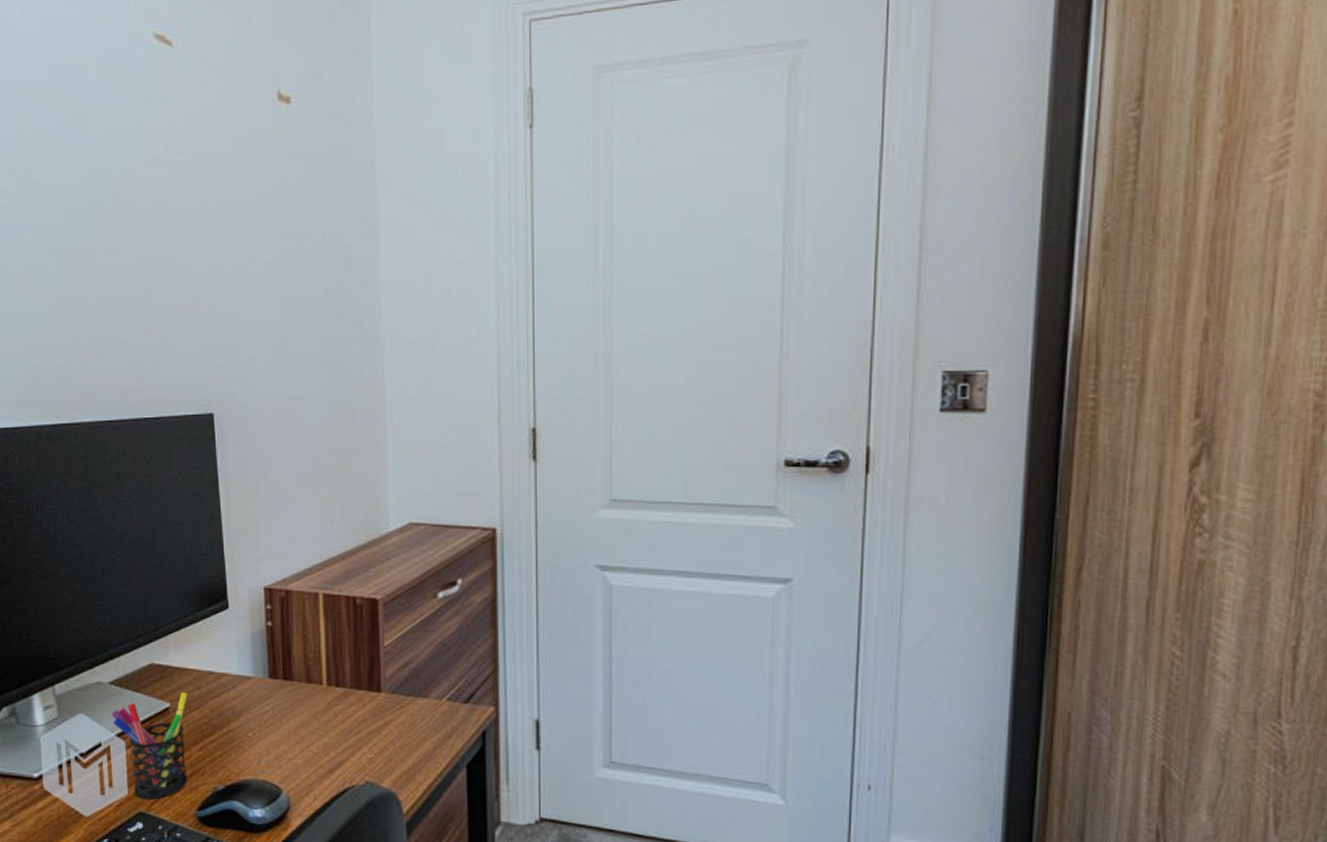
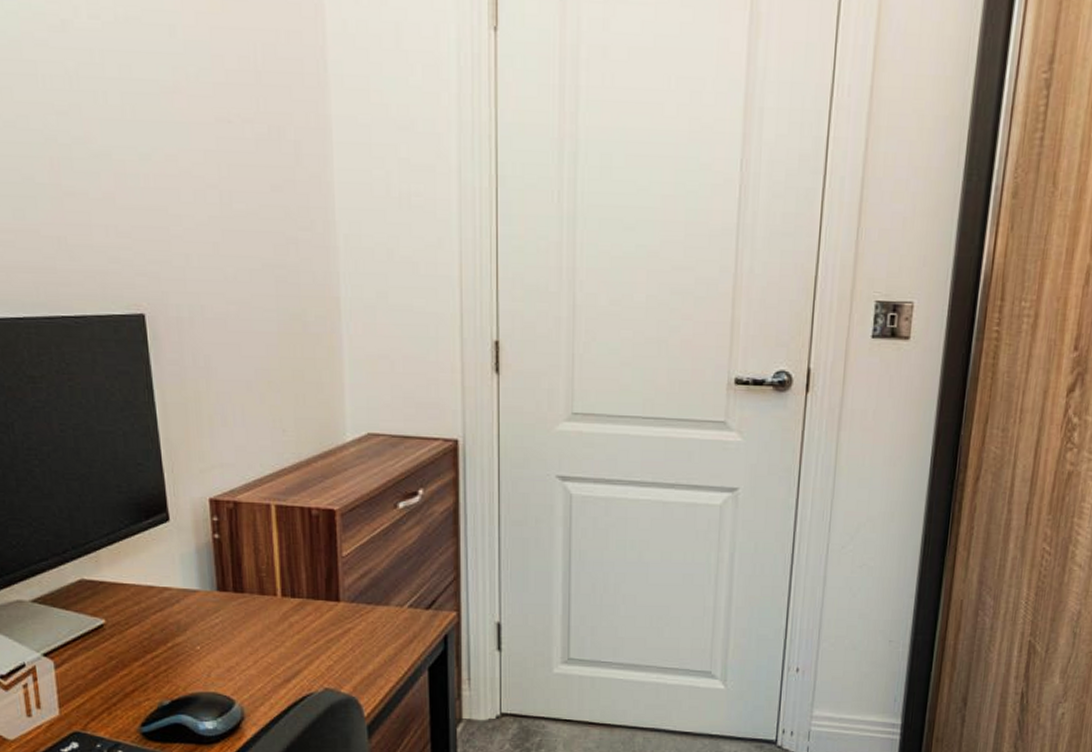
pen holder: present [111,692,188,800] -> none [35,608,129,719]

